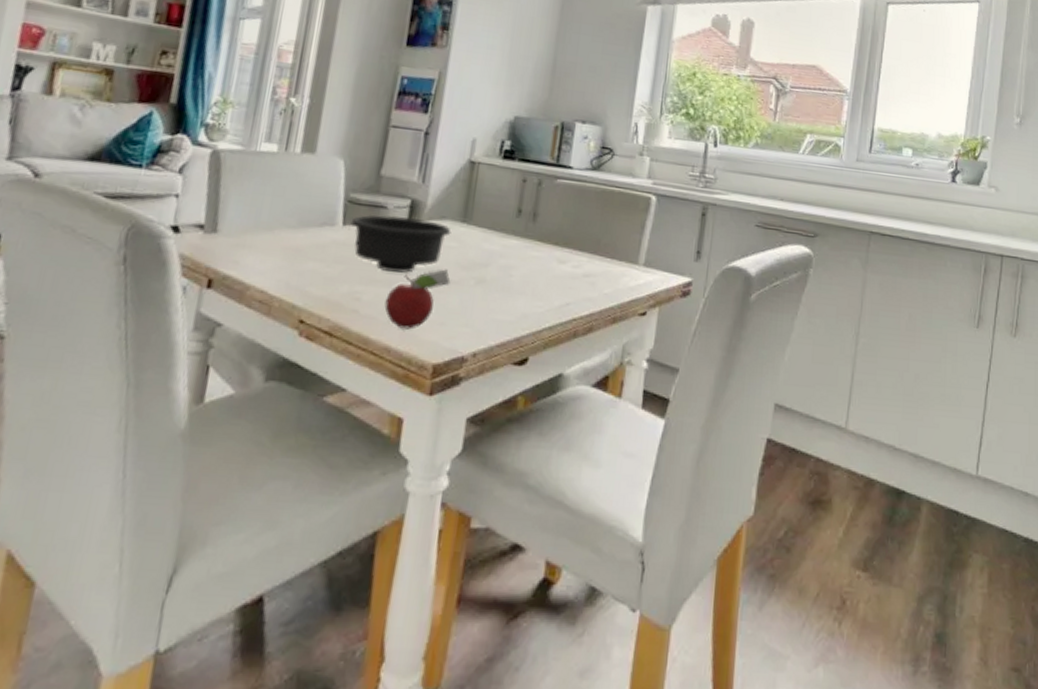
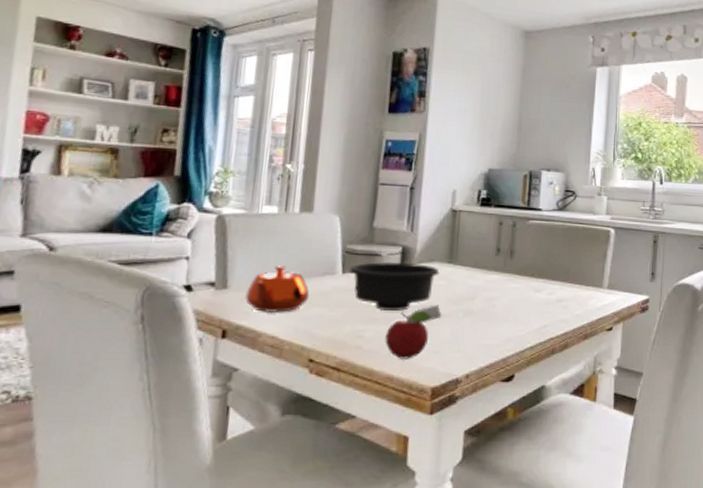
teapot: none [235,211,306,265] -> present [245,266,310,314]

